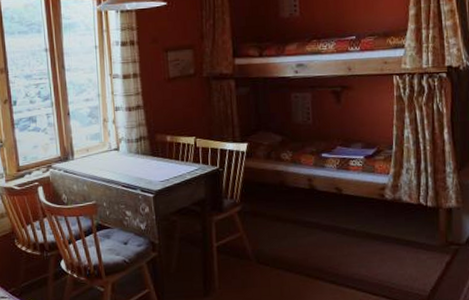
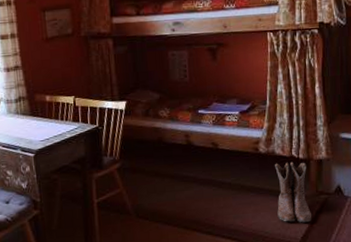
boots: none [402,209,442,275] -> present [275,162,312,223]

